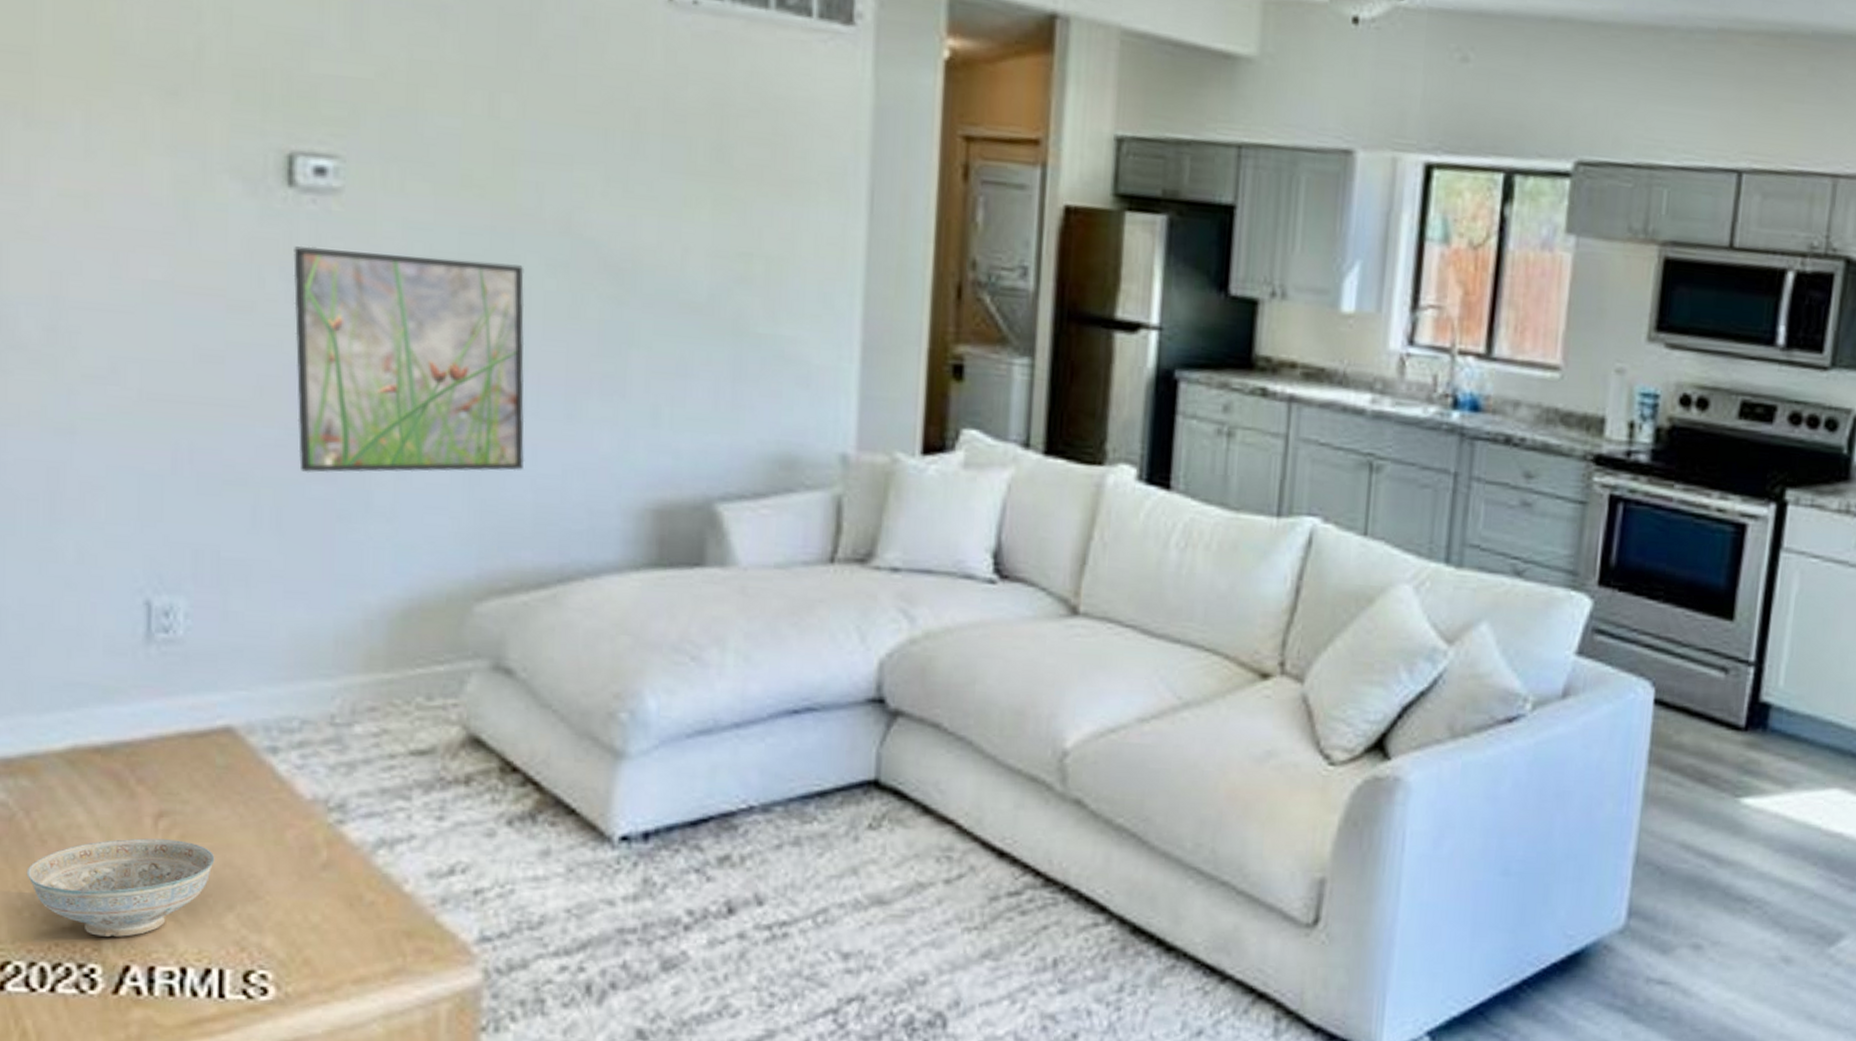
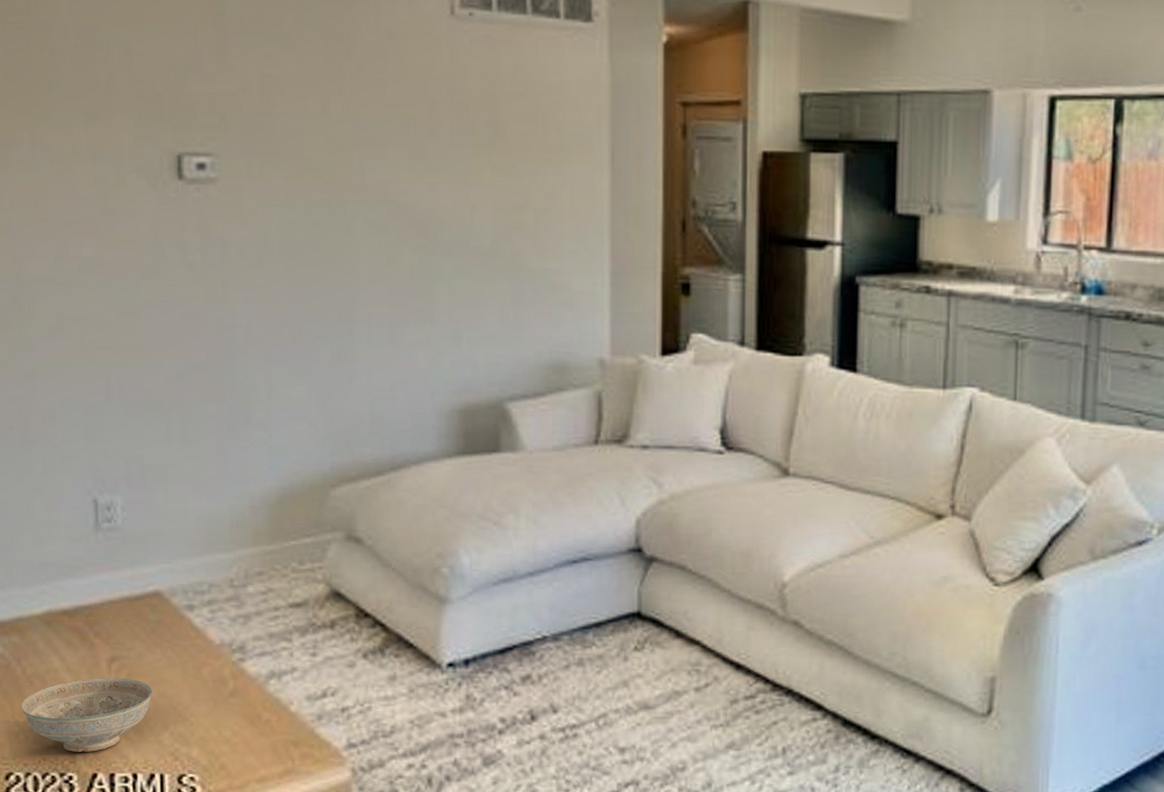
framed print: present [293,245,525,473] -> none [185,224,362,397]

